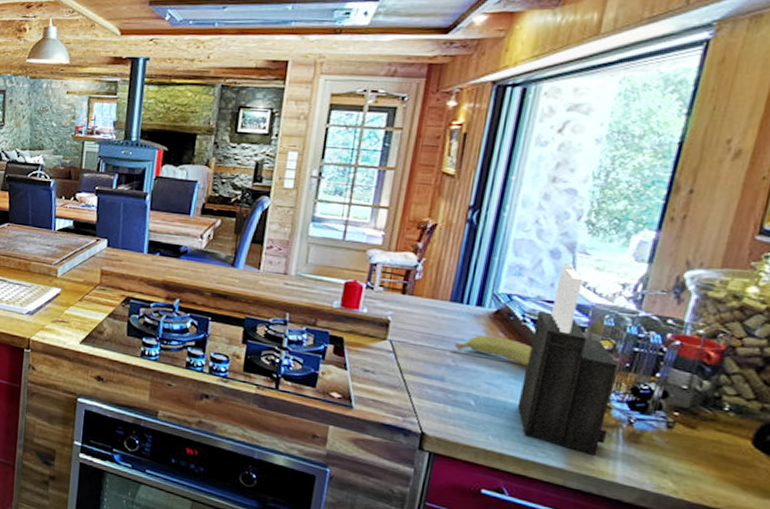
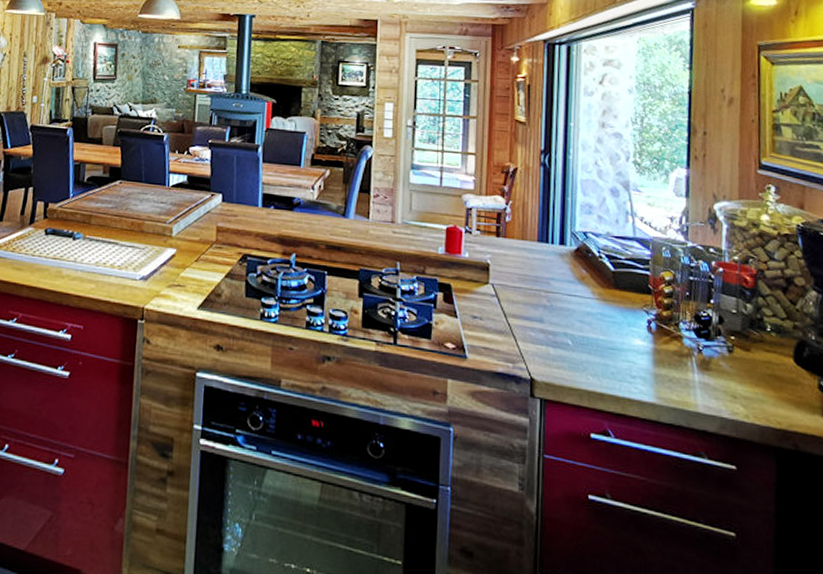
banana: present [454,335,532,365] -> none [547,273,610,300]
knife block: present [517,264,618,455] -> none [607,202,683,386]

